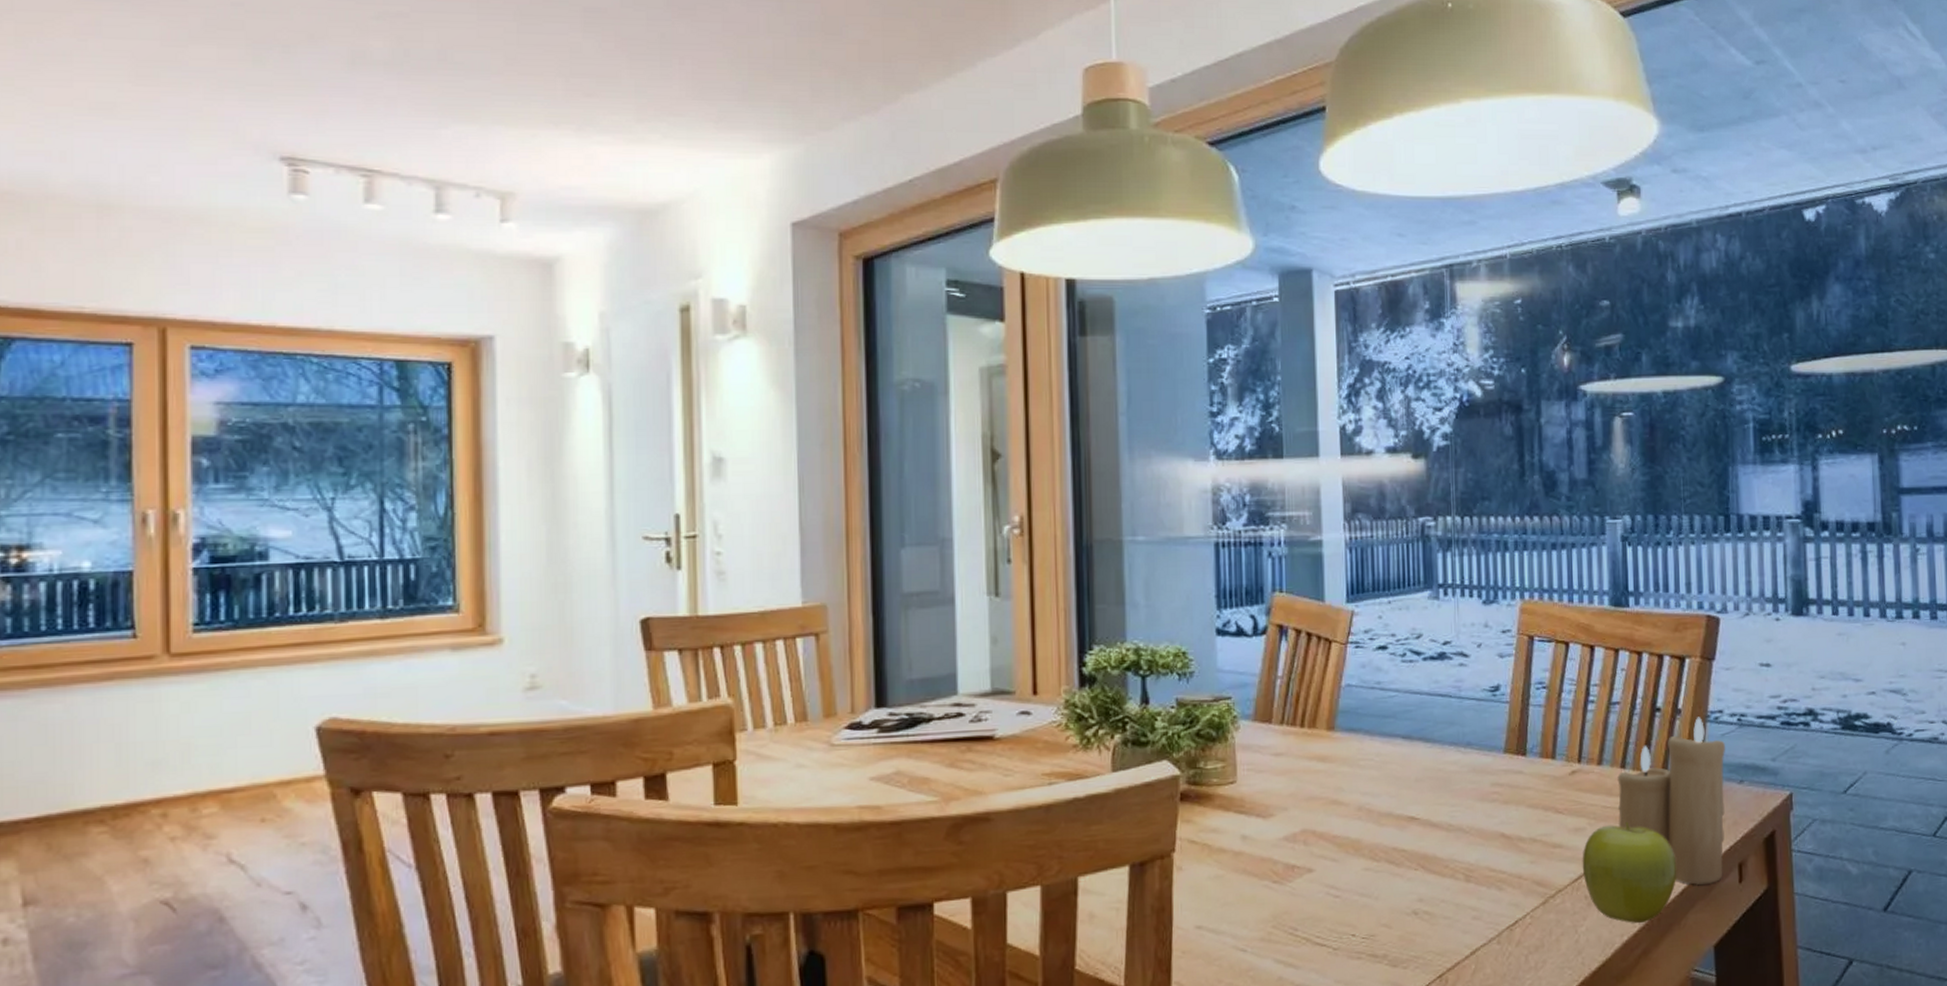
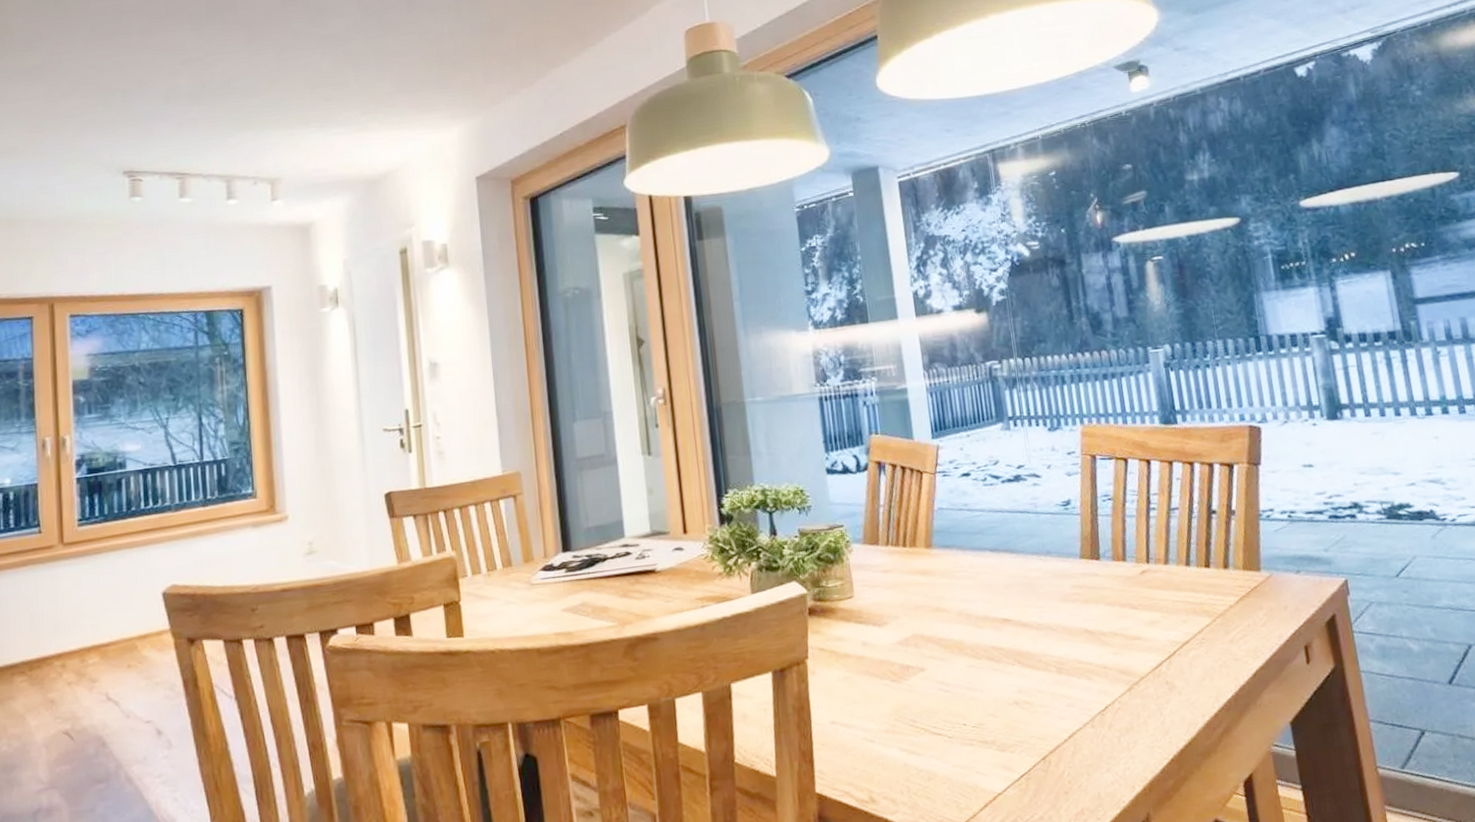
fruit: present [1582,821,1677,923] -> none [1159,613,1248,705]
candle: present [1617,716,1725,885] -> none [1183,516,1291,667]

